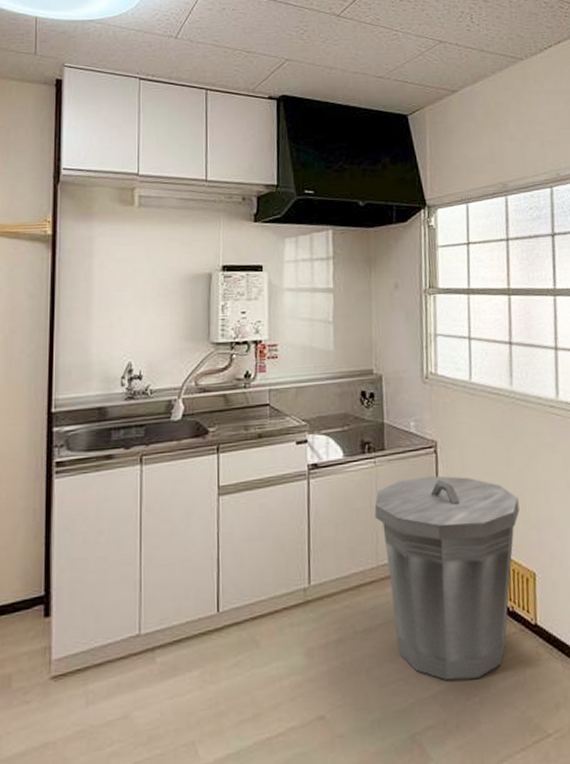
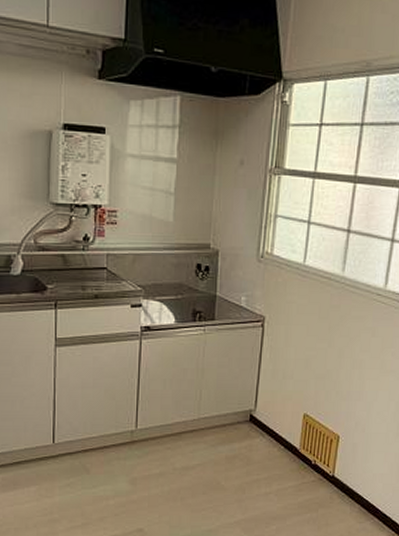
trash can: present [374,476,520,681] -> none [200,347,334,512]

